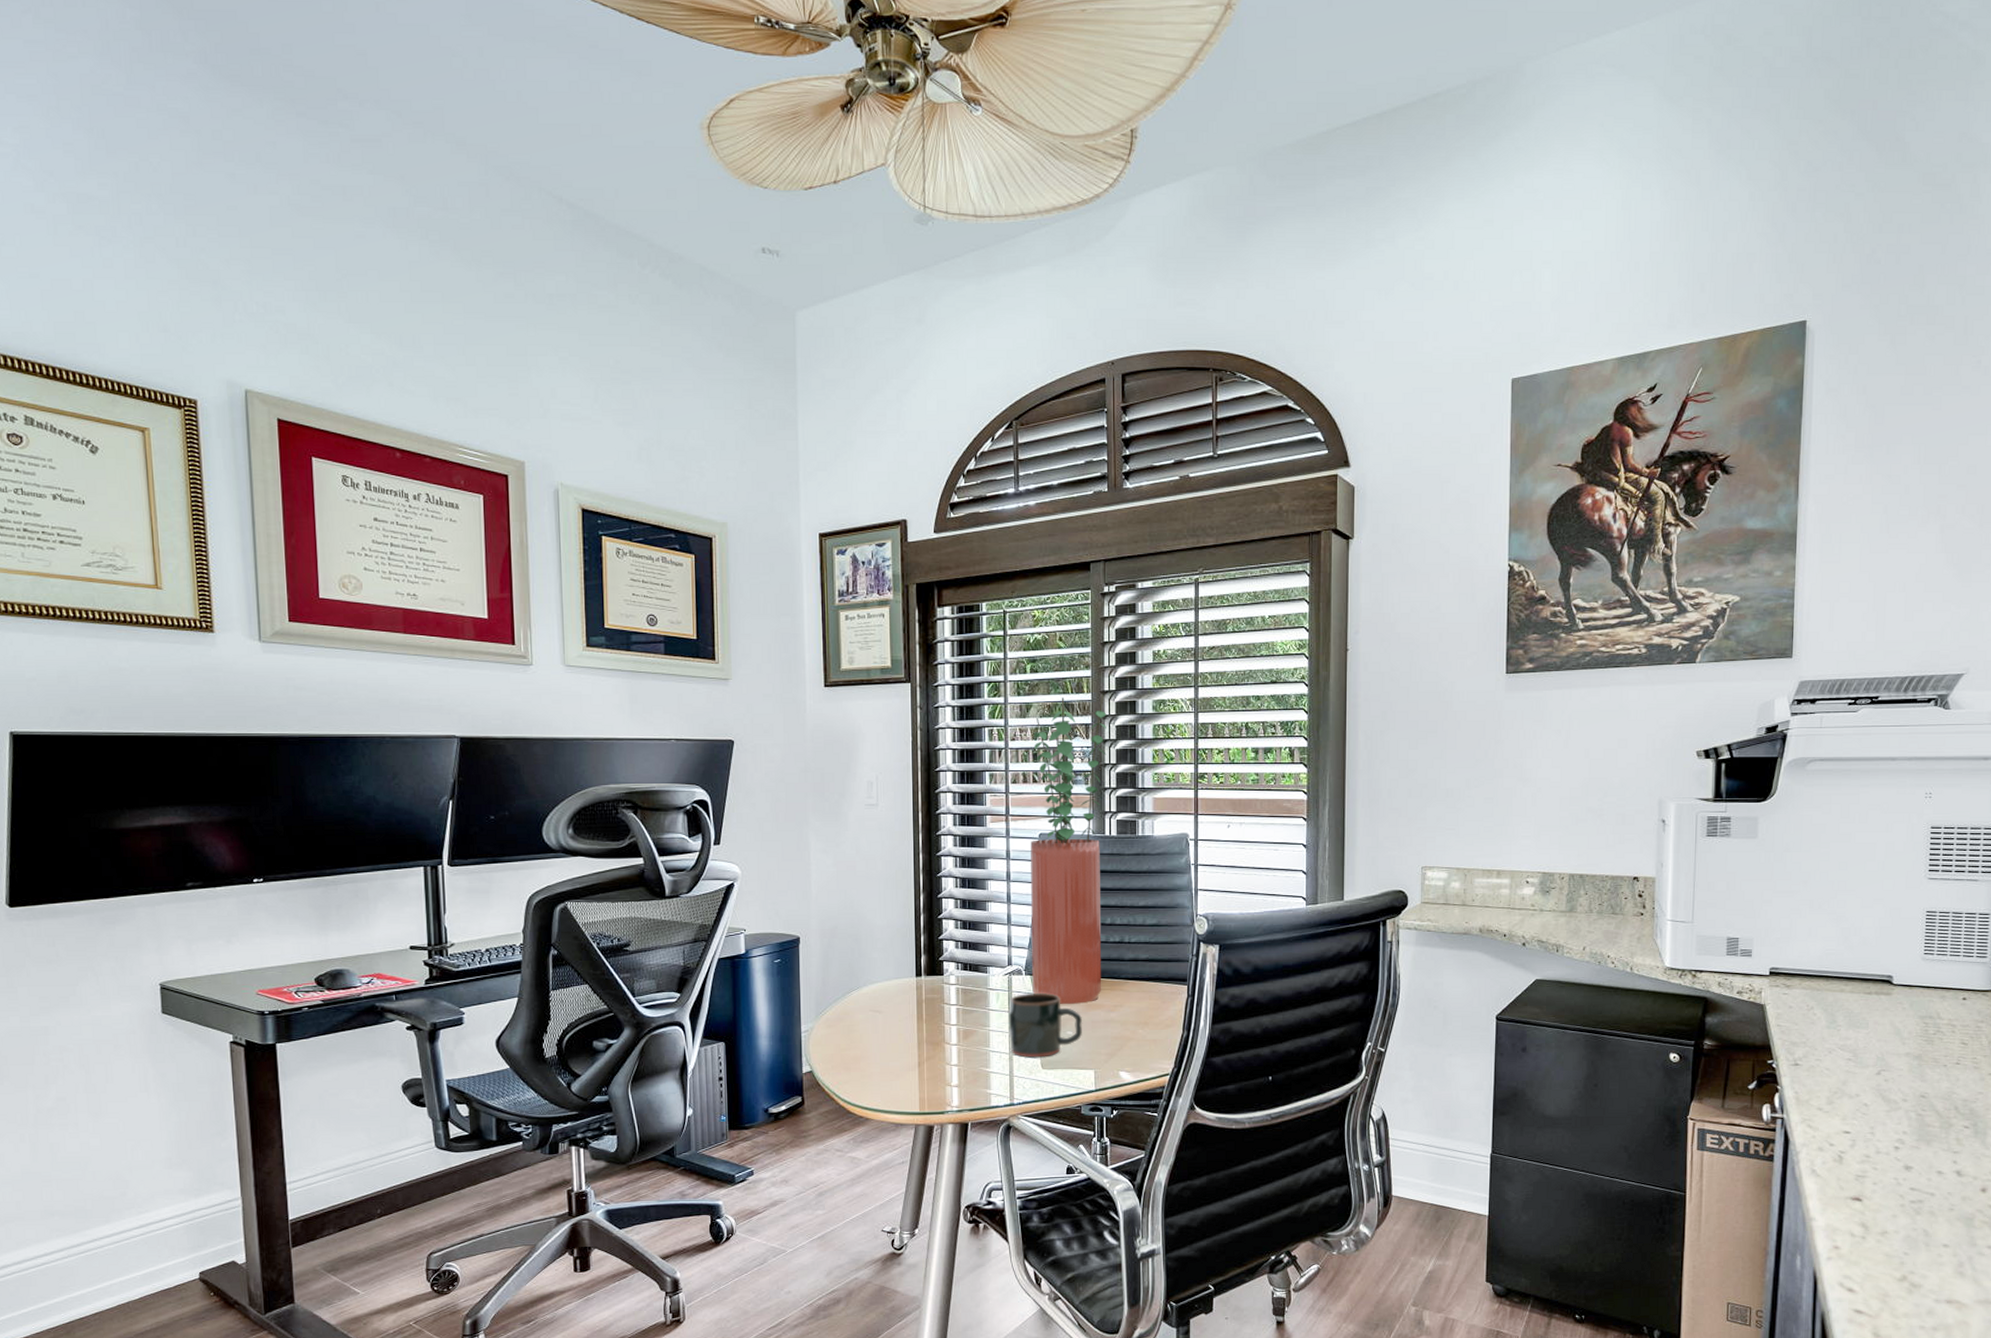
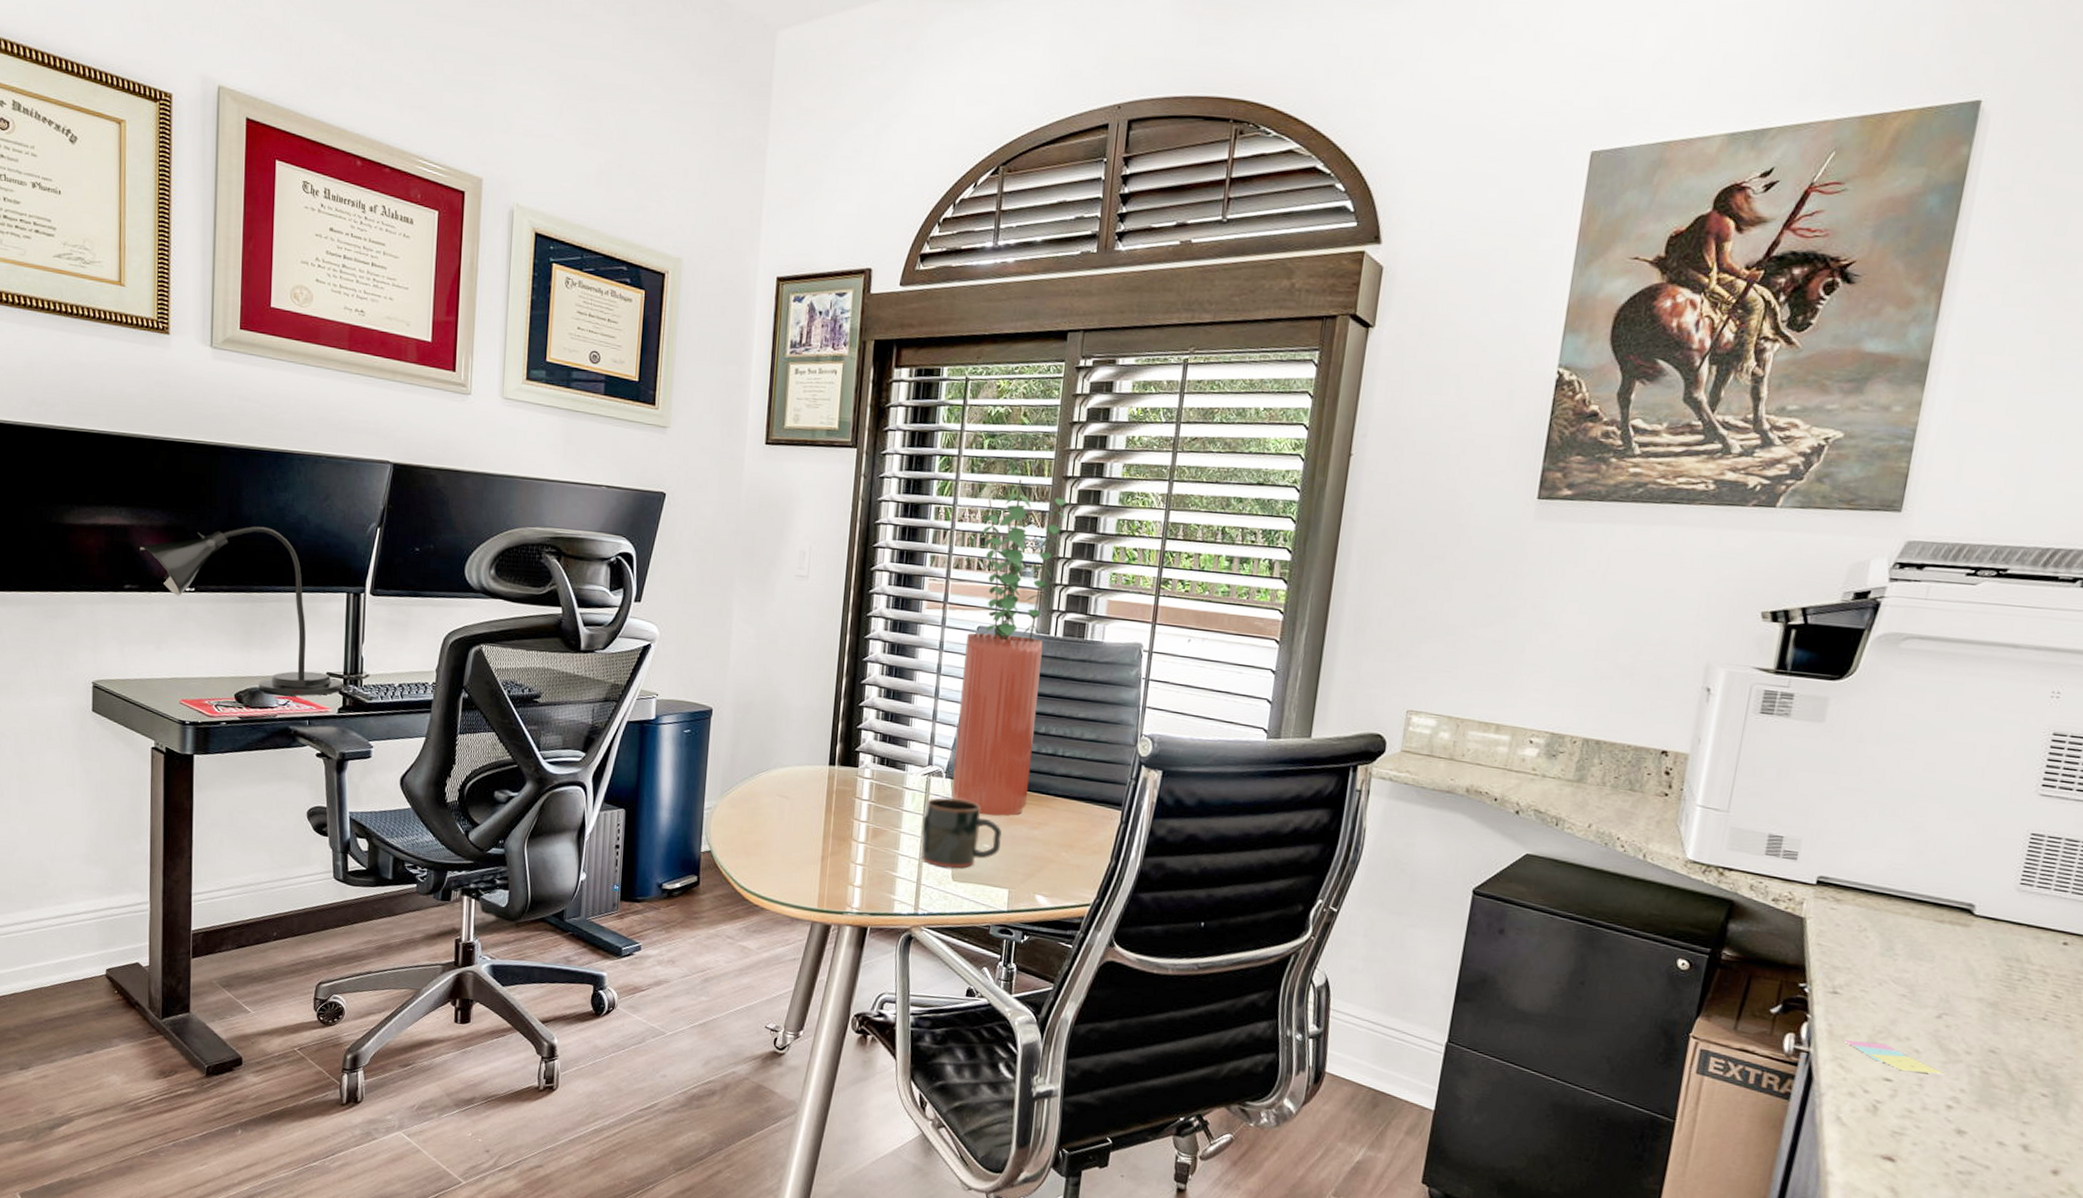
desk lamp: none [200,810,433,974] -> present [140,525,348,697]
sticky notes: none [1807,1102,1889,1123] -> present [1842,1040,1944,1075]

